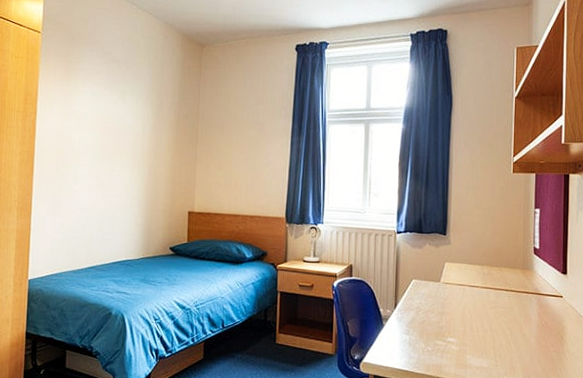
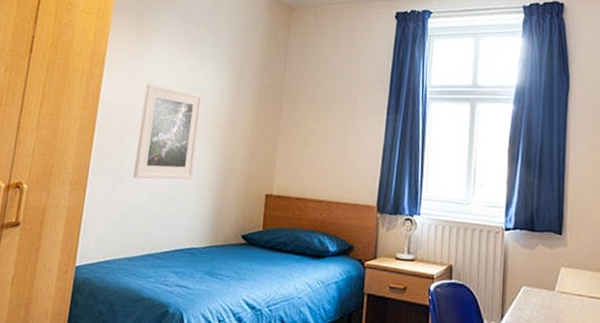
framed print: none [72,118,128,203] -> present [133,83,203,180]

